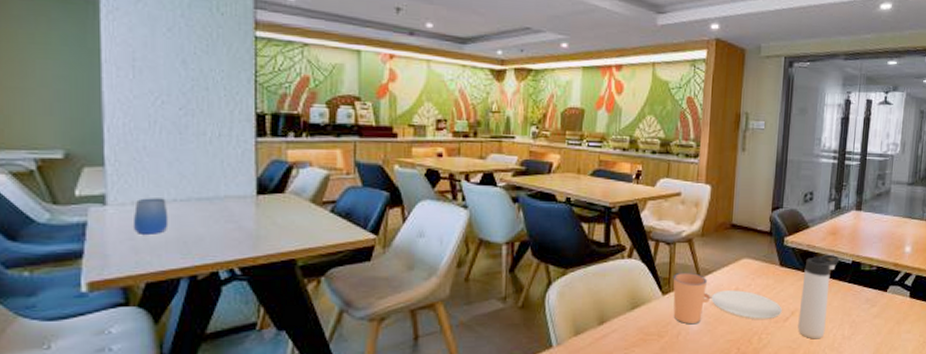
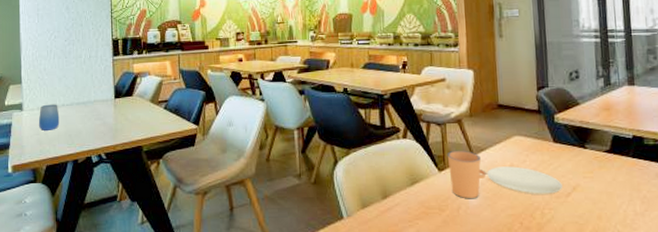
thermos bottle: present [798,255,840,339] -> none [580,130,619,215]

